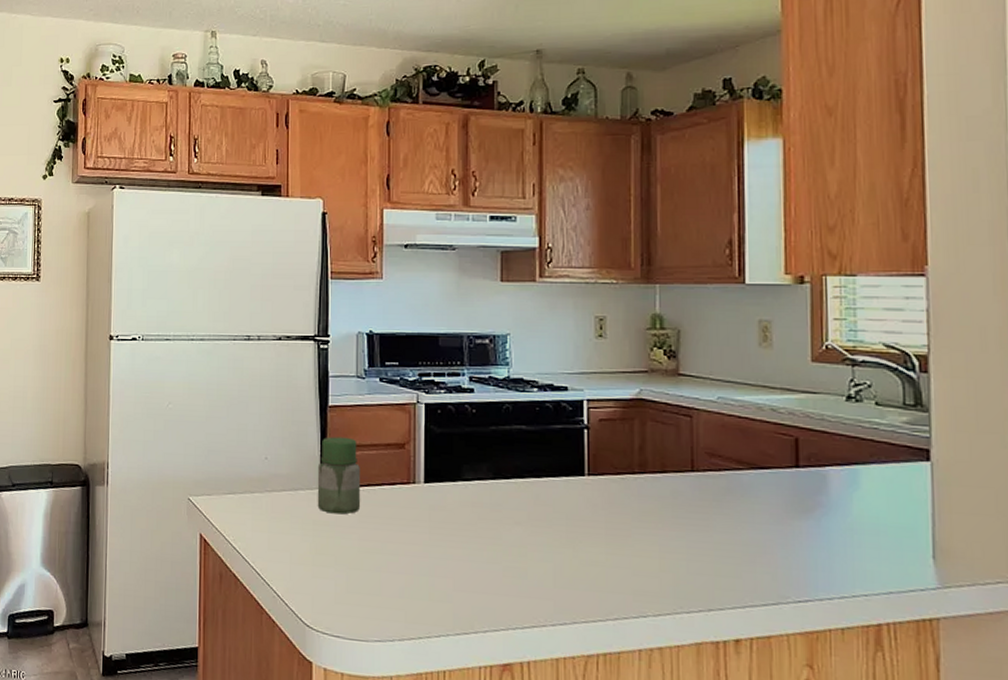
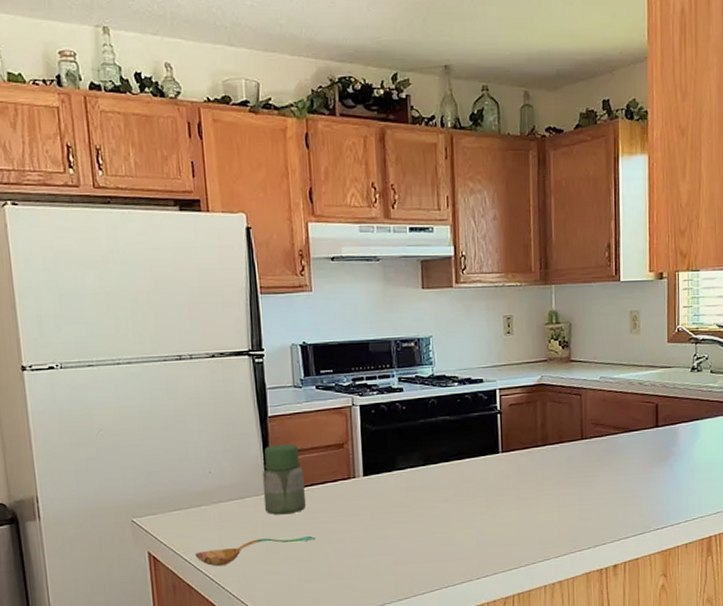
soupspoon: none [244,536,368,561] -> present [195,536,316,567]

